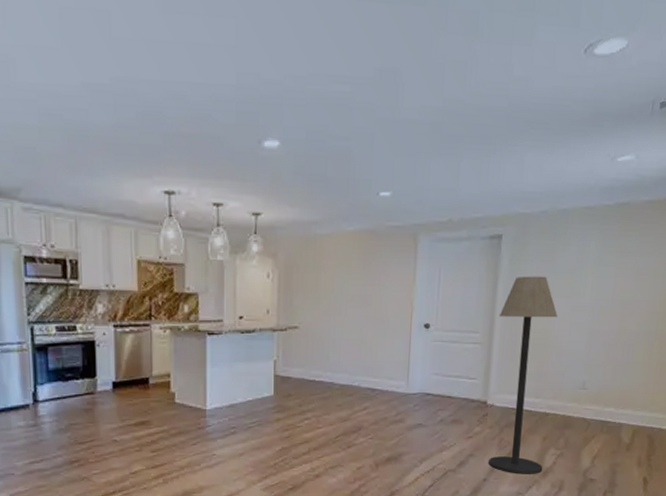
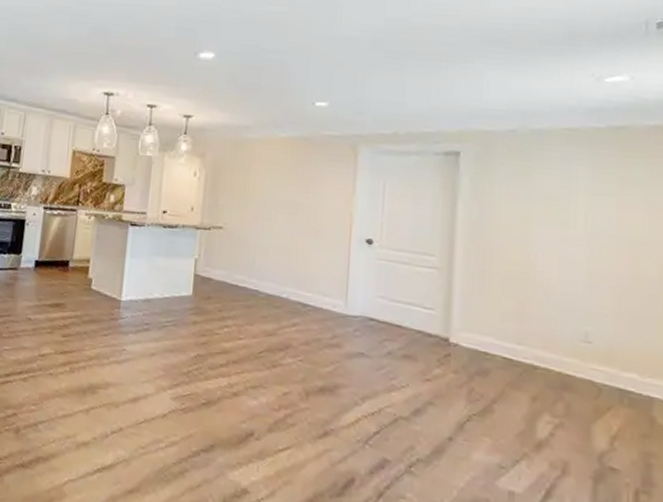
floor lamp: present [488,276,558,474] -> none [455,198,540,445]

